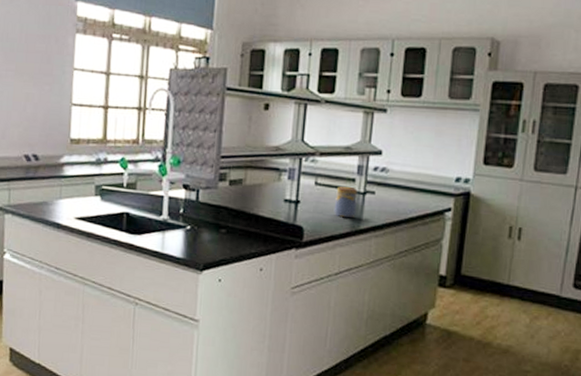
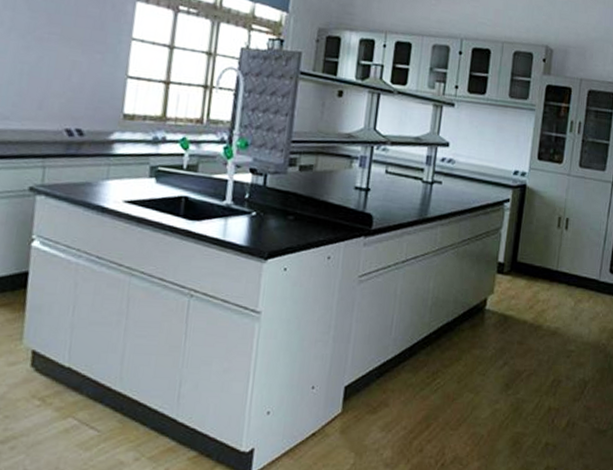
jar: present [333,187,357,217] -> none [402,176,426,206]

